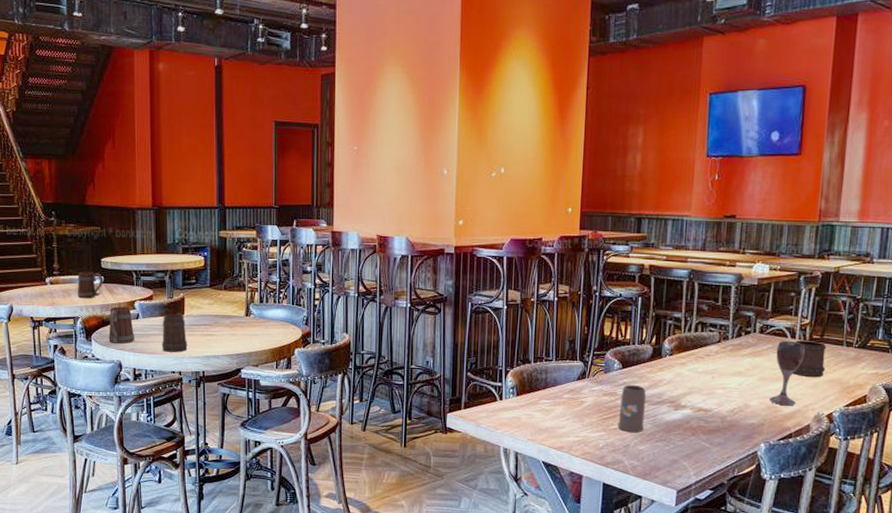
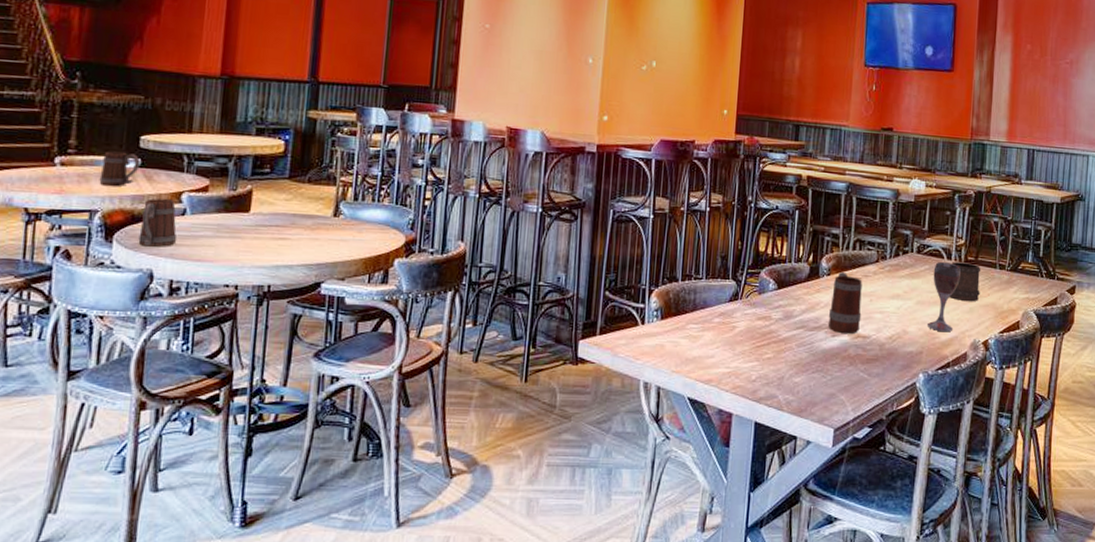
beer mug: present [162,312,188,352] -> none [214,209,251,260]
beer mug: present [618,384,646,432] -> none [772,307,802,362]
beer mug: none [670,352,704,407] -> present [827,272,862,333]

